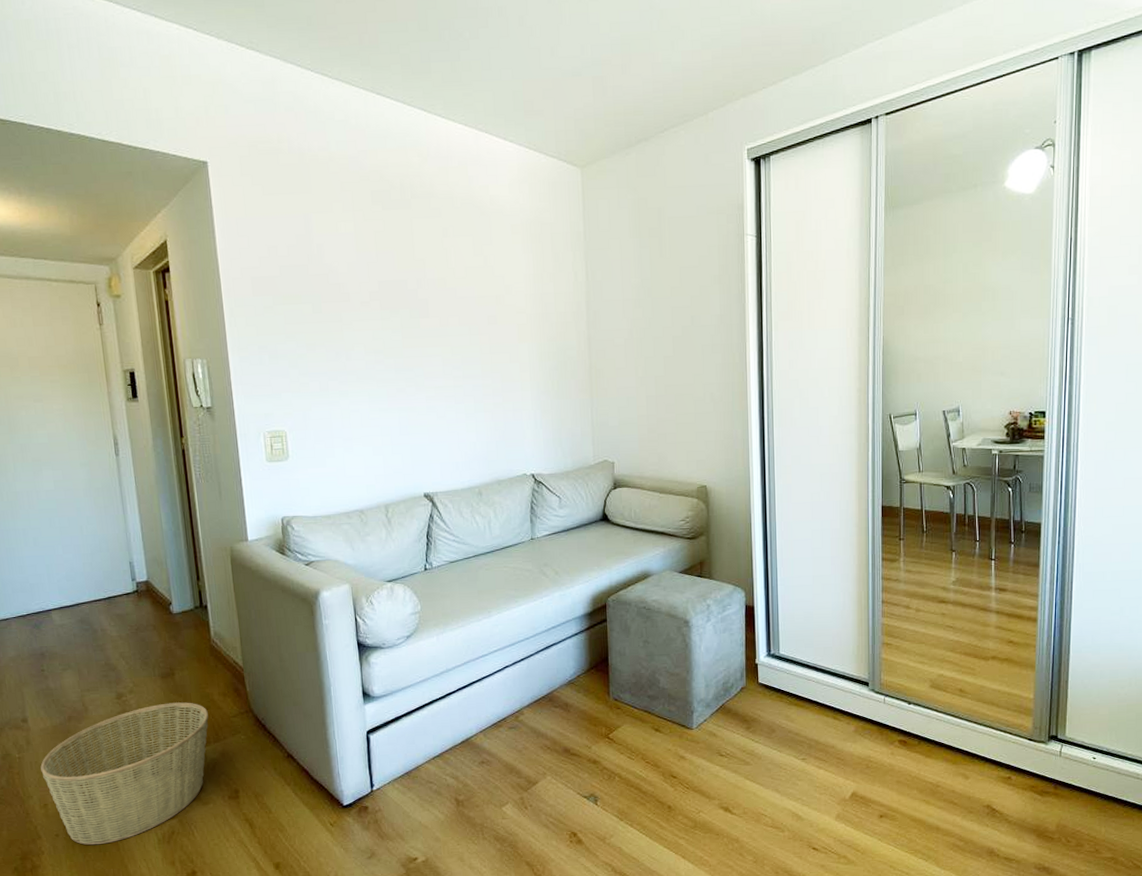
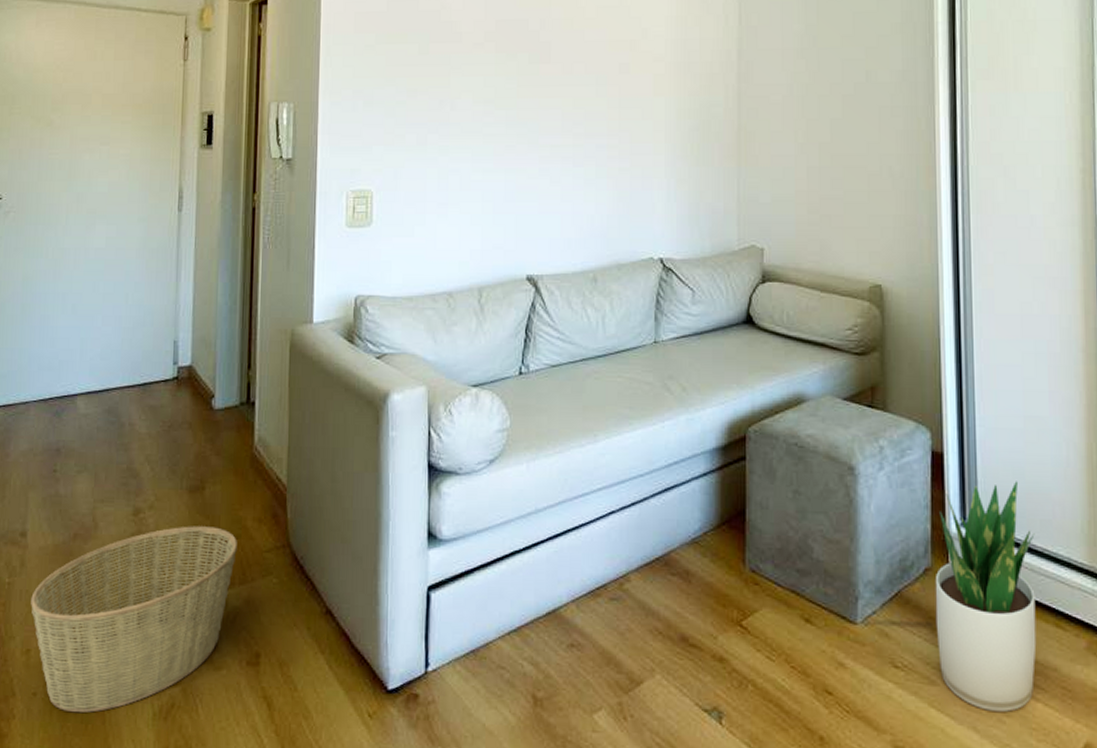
planter: none [748,622,820,778] -> present [935,481,1037,712]

